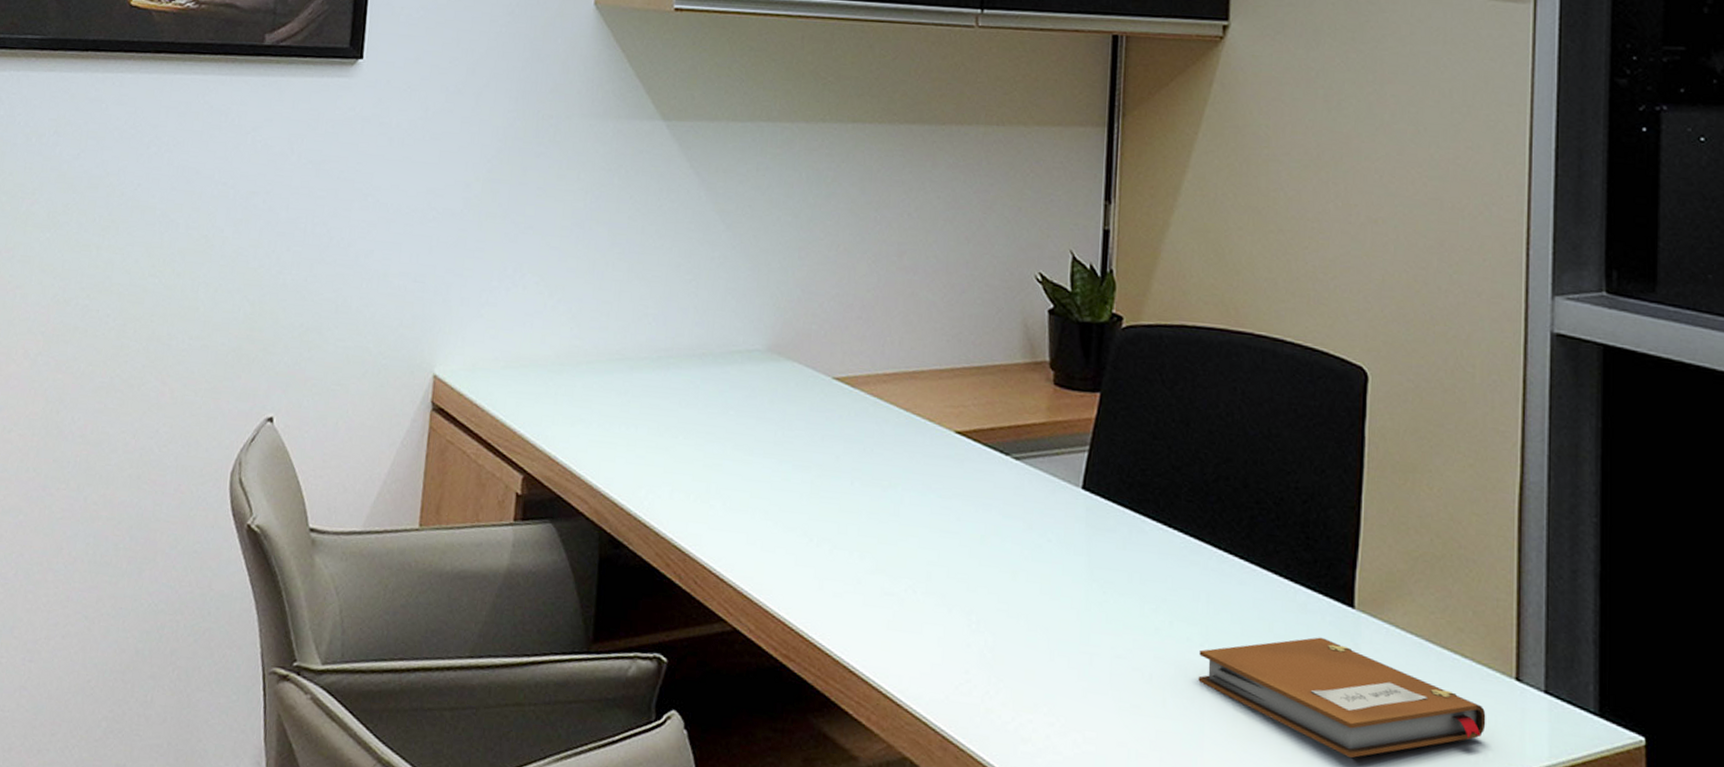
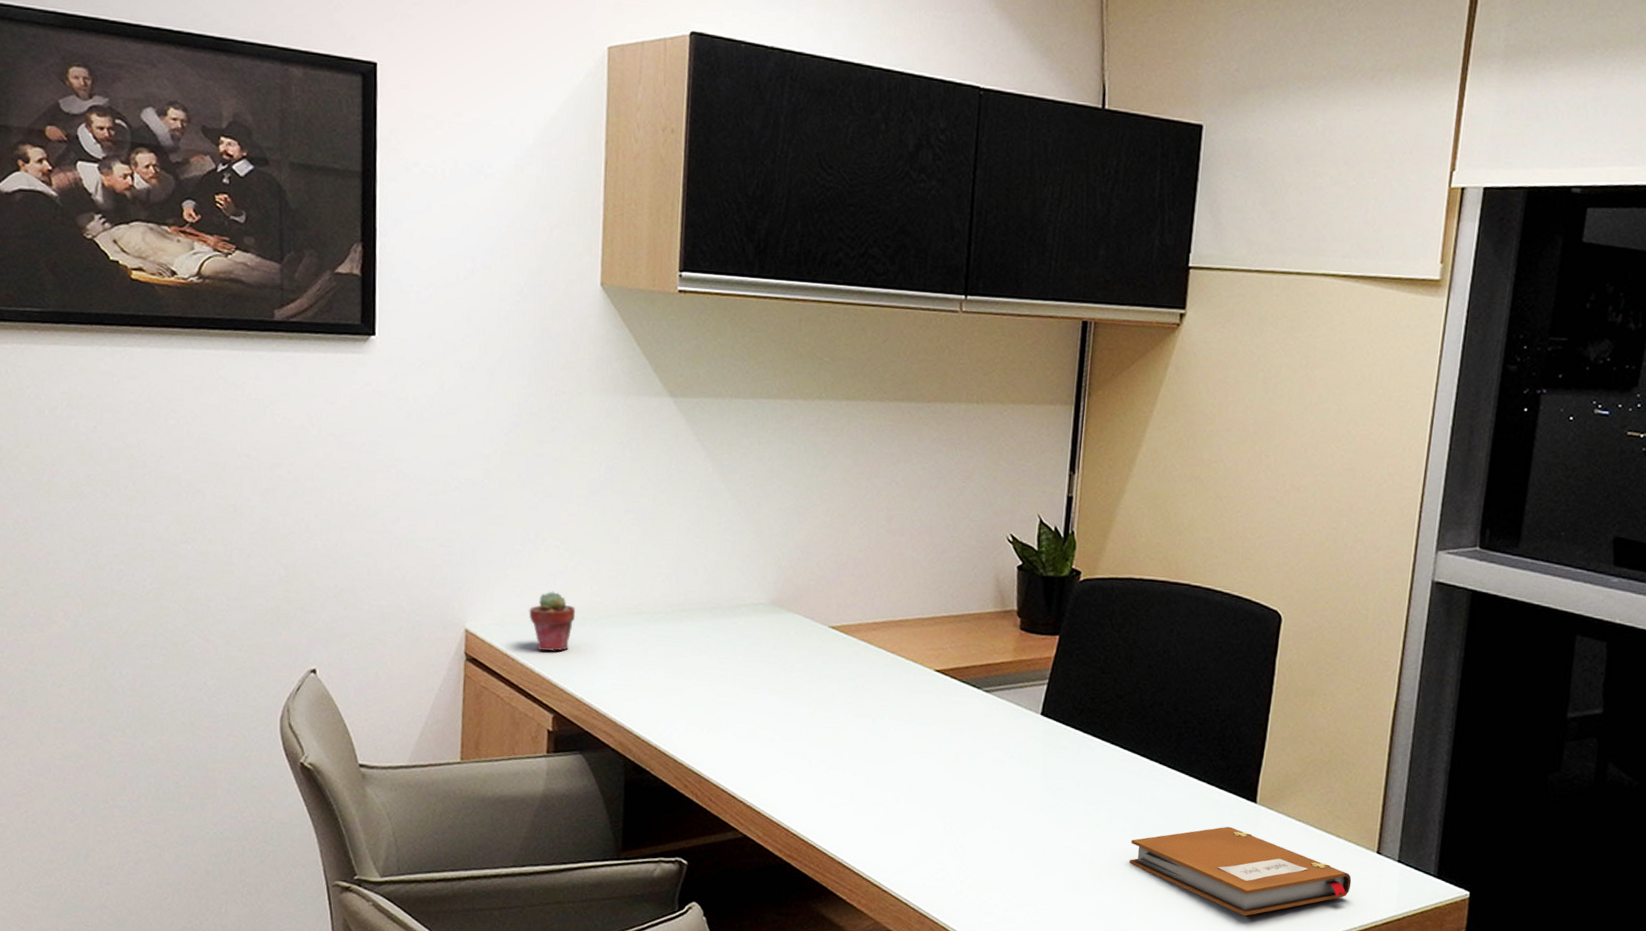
potted succulent: none [502,333,553,402] -> present [529,591,576,651]

